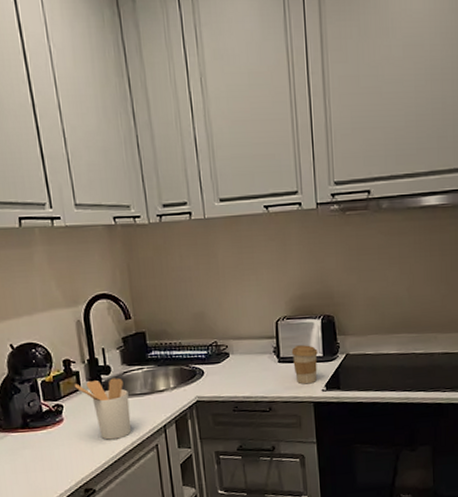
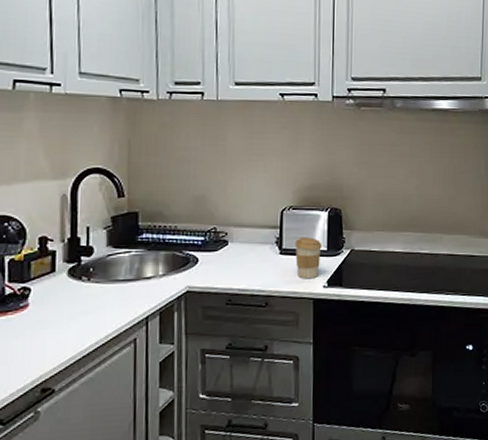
utensil holder: present [75,378,132,440] -> none [49,261,110,331]

